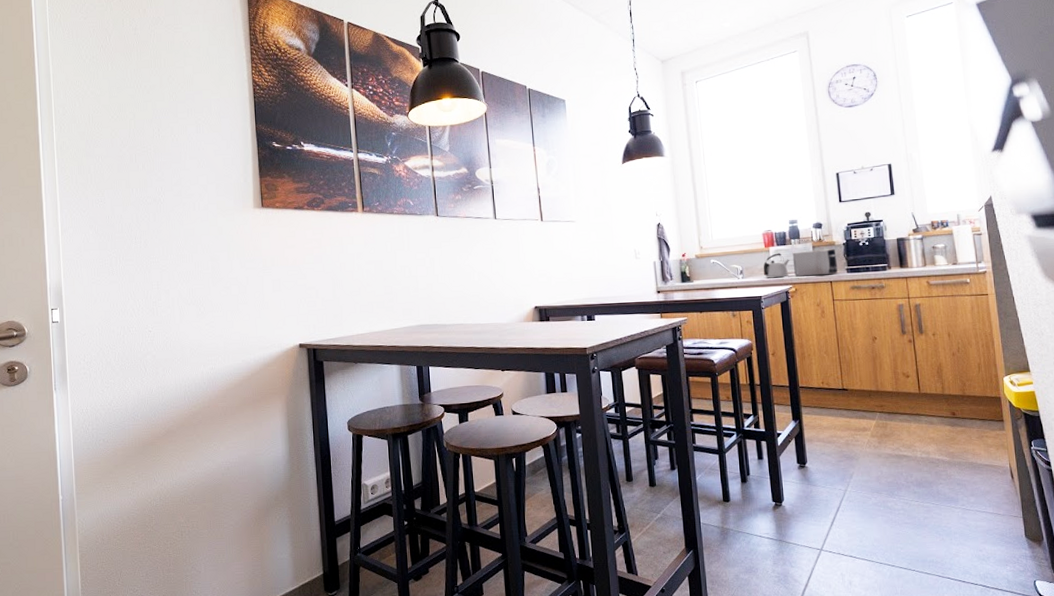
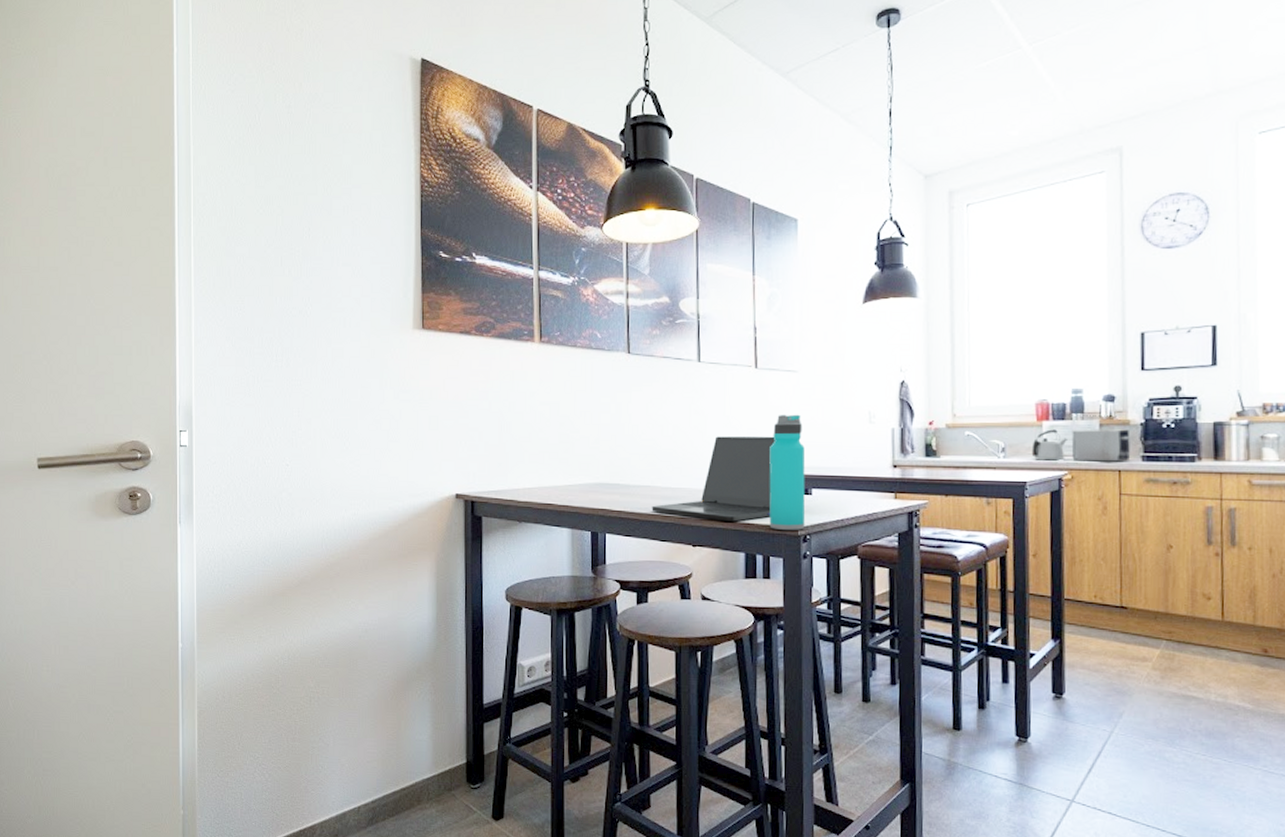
laptop: none [465,275,563,348] -> present [651,436,775,522]
water bottle: none [558,256,592,352] -> present [769,414,806,531]

